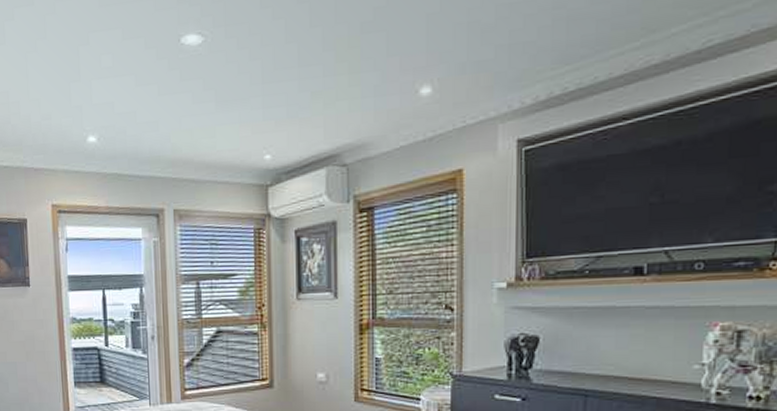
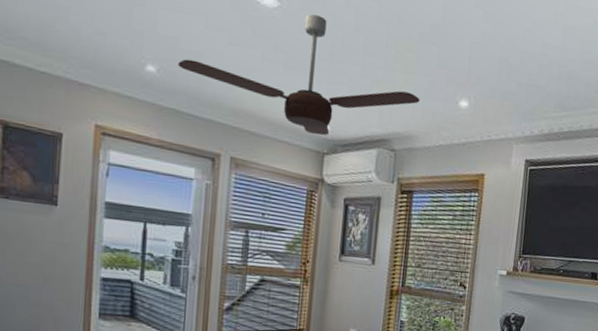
ceiling fan: none [115,38,370,168] -> present [178,14,420,136]

